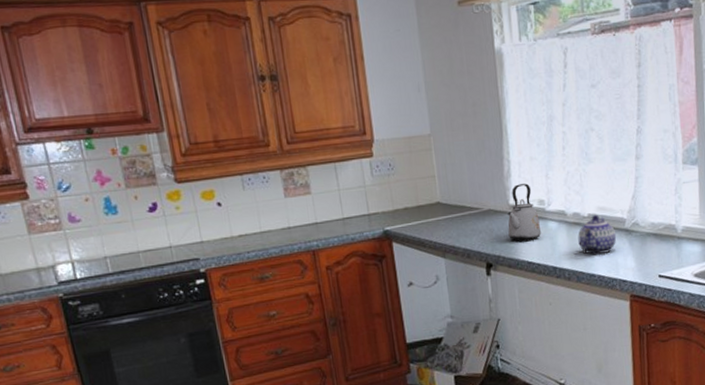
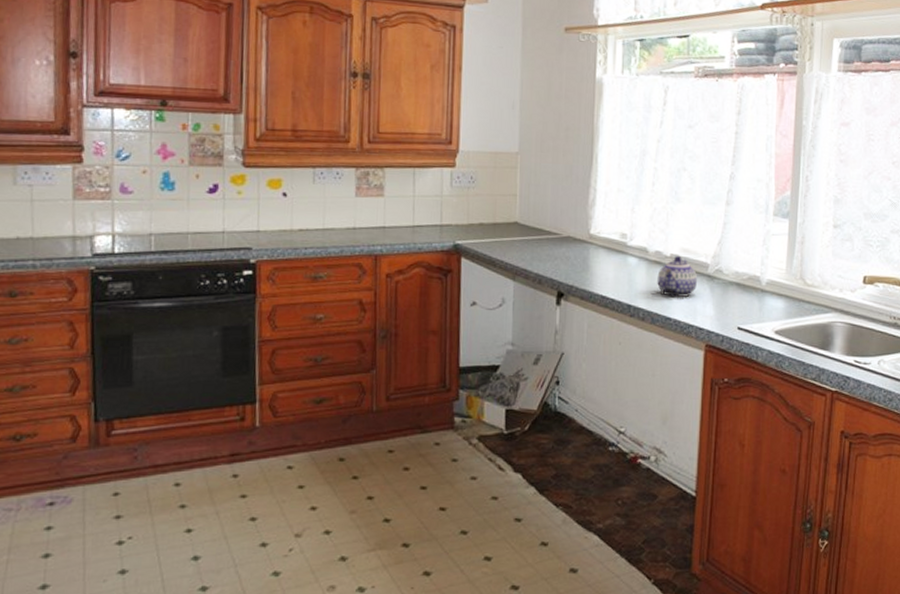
kettle: present [507,183,541,241] -> none [585,214,619,274]

